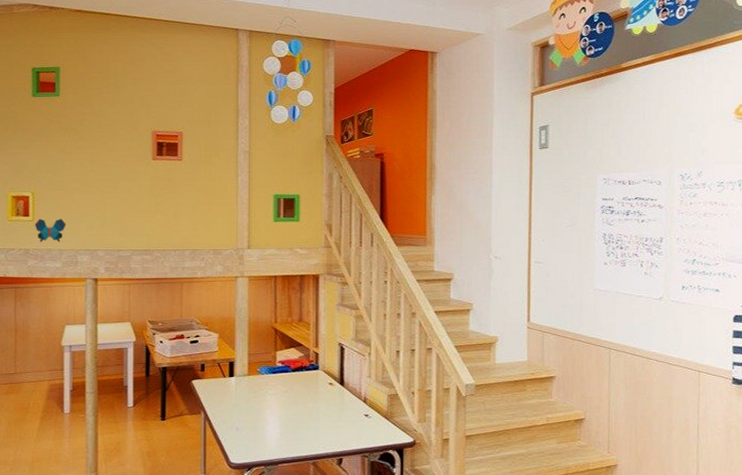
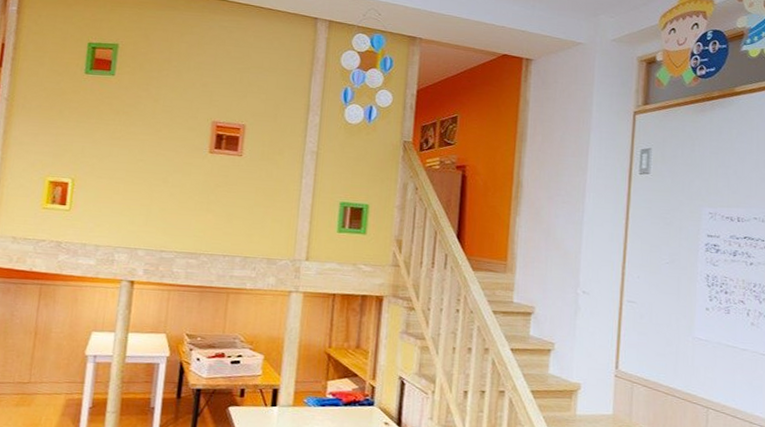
decorative butterfly: present [35,219,67,242] -> none [71,209,107,236]

